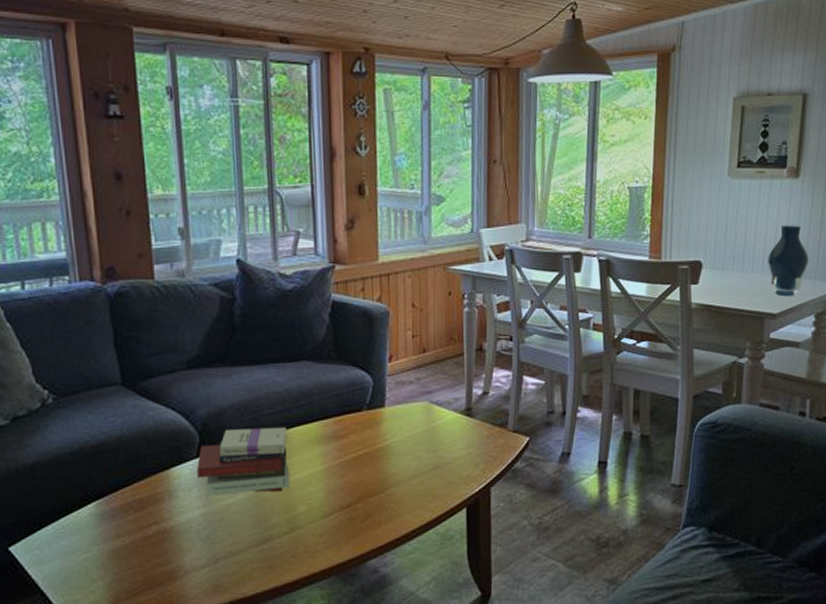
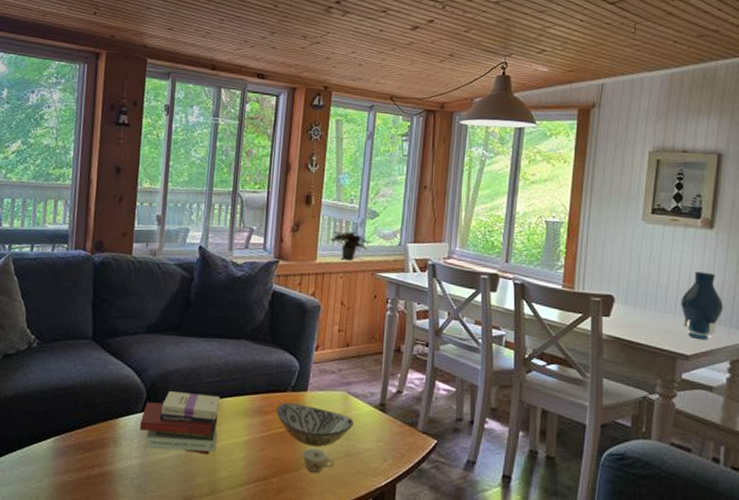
decorative bowl: none [352,421,439,464] -> present [276,402,354,447]
teacup: none [387,465,422,491] -> present [302,447,334,473]
potted plant: none [391,221,440,258] -> present [329,231,372,262]

